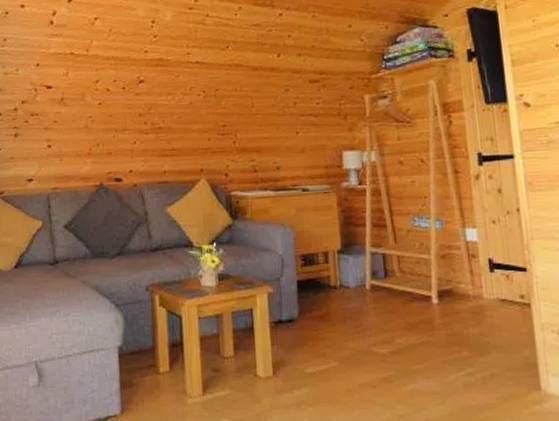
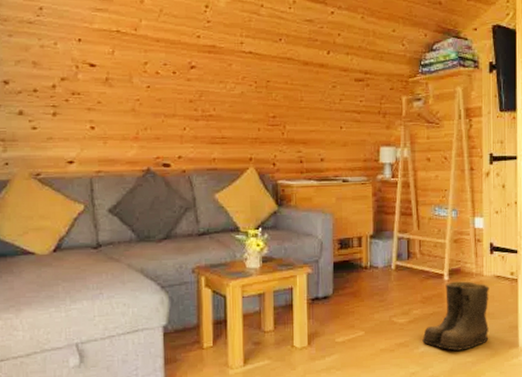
boots: none [410,305,500,391] -> present [422,281,490,351]

